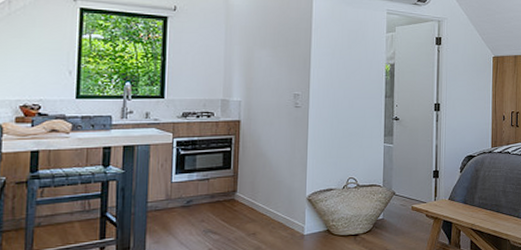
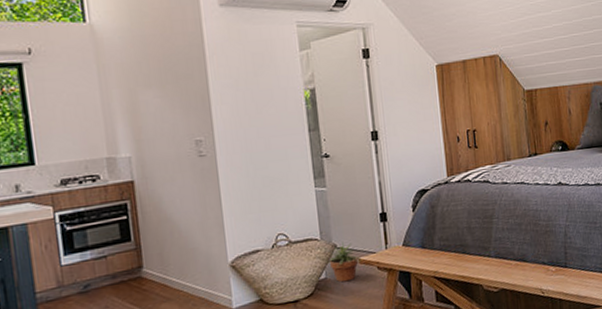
potted plant: none [385,190,414,224] -> present [325,241,362,283]

